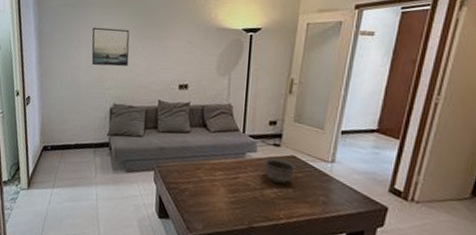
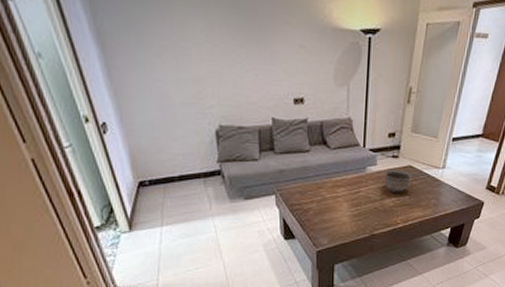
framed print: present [91,27,130,67] -> none [175,25,230,79]

